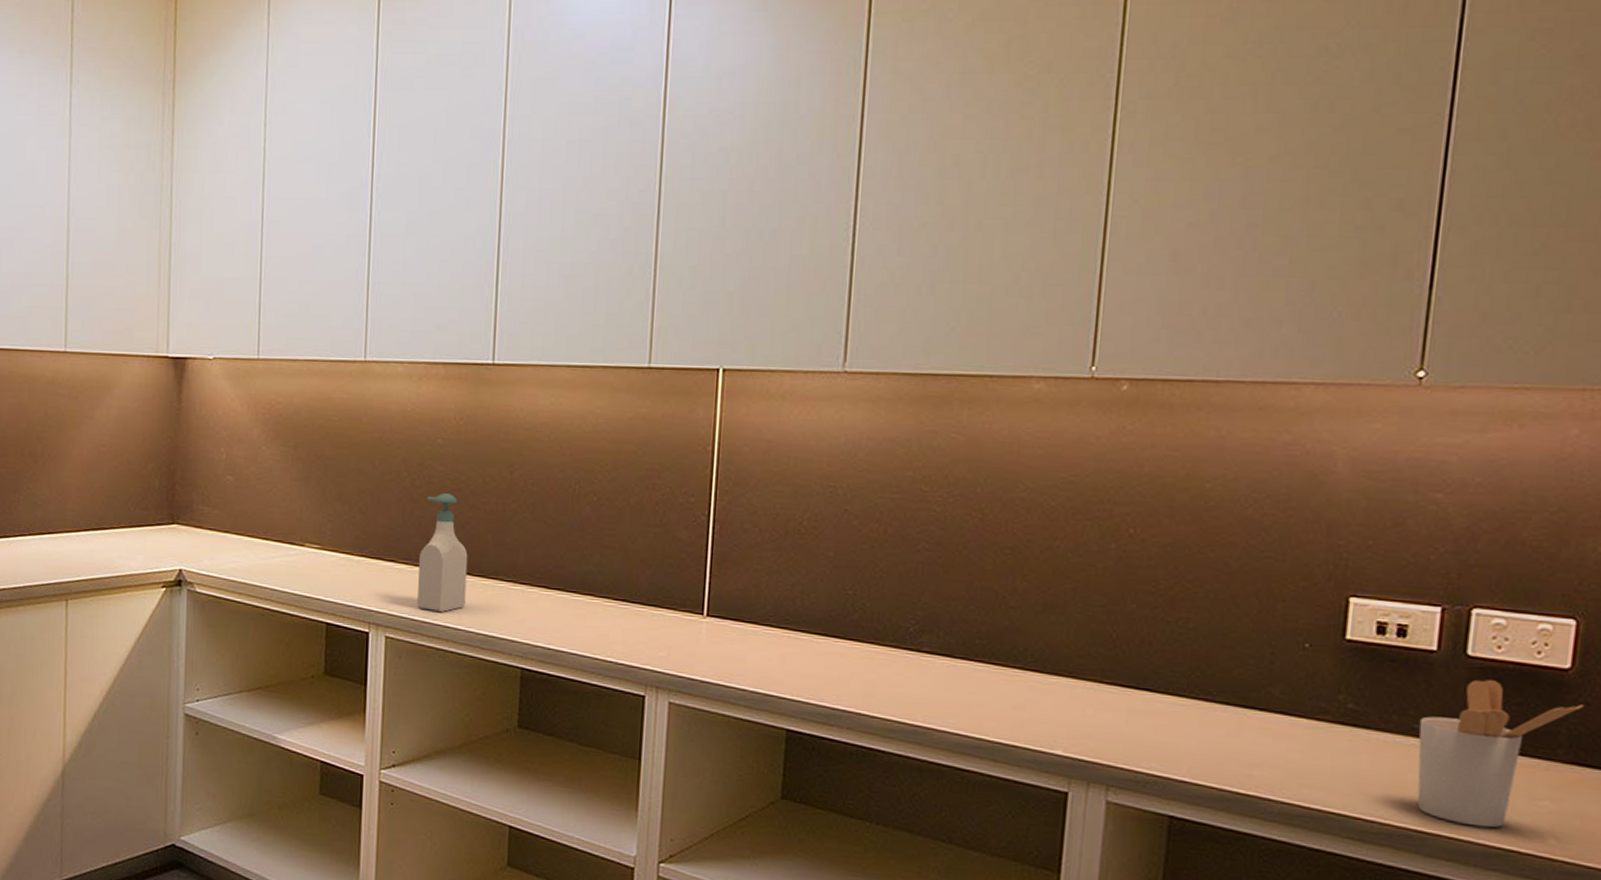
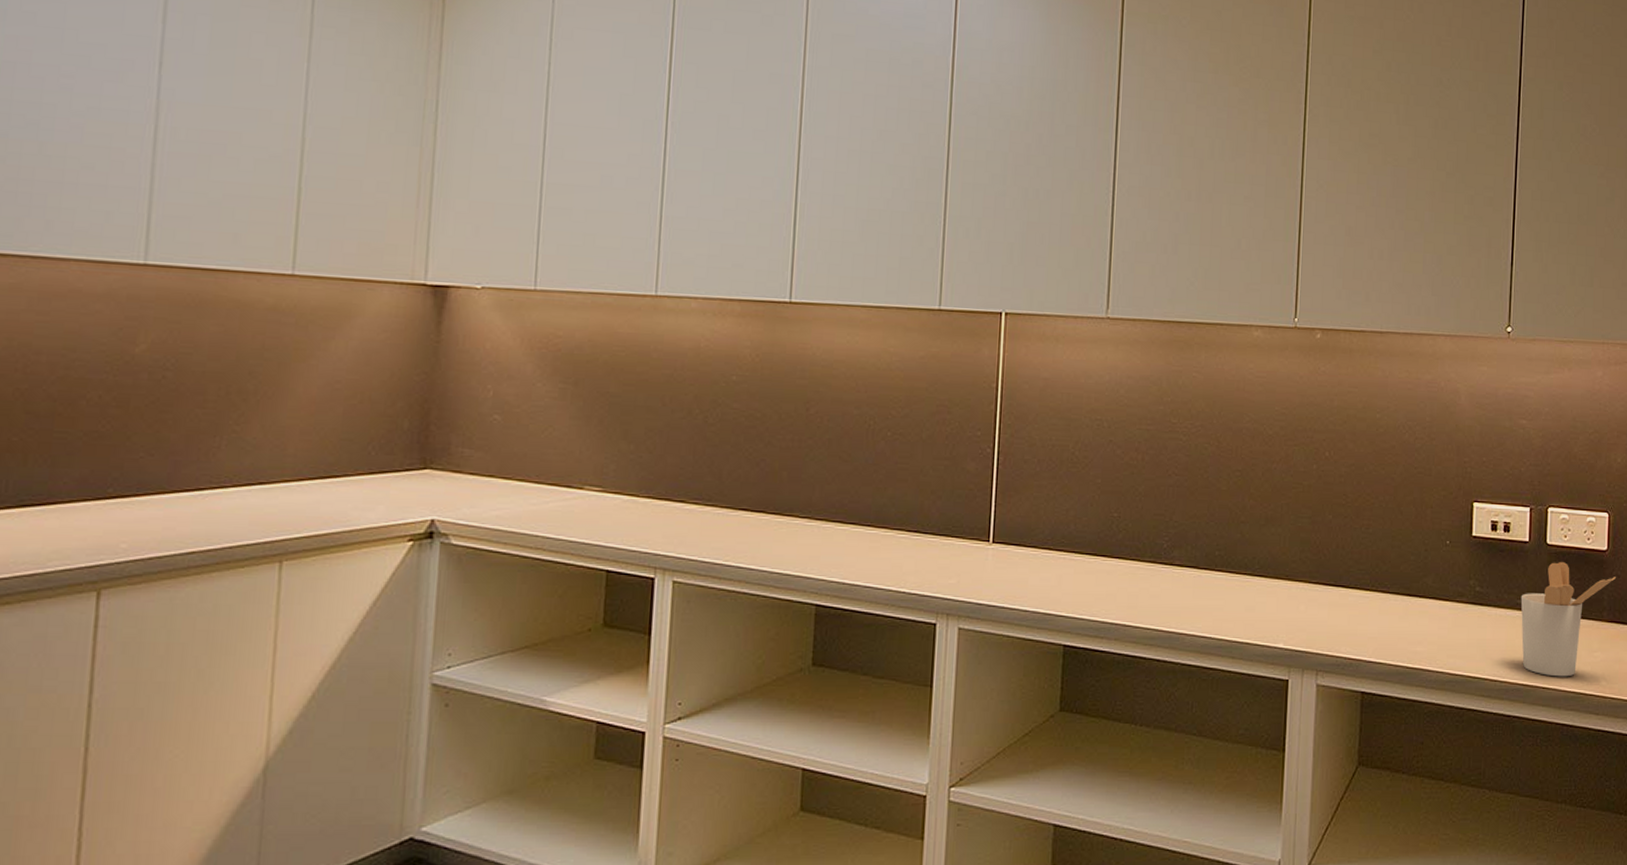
soap bottle: present [417,493,468,612] -> none [708,431,763,552]

